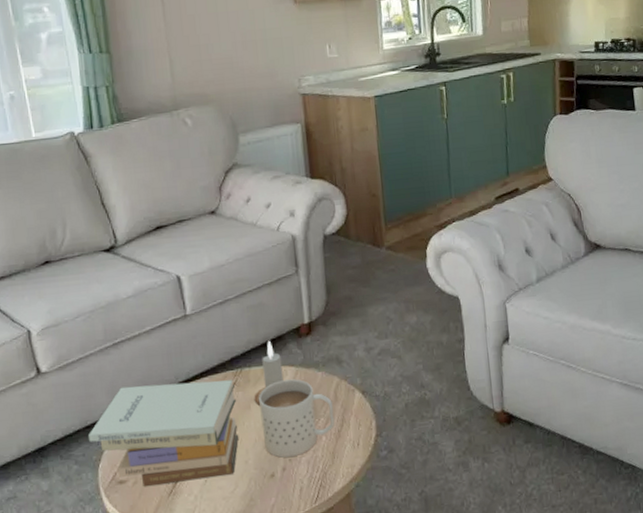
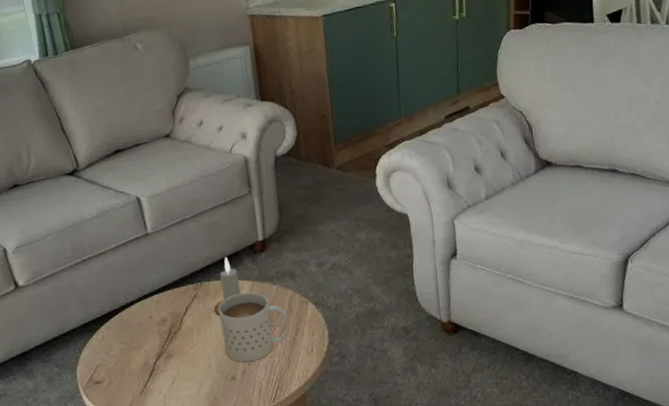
books: present [87,380,239,487] -> none [65,293,202,387]

